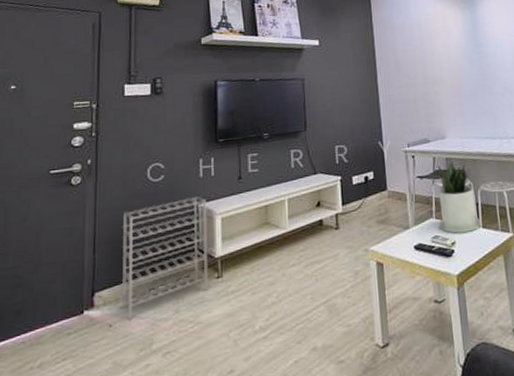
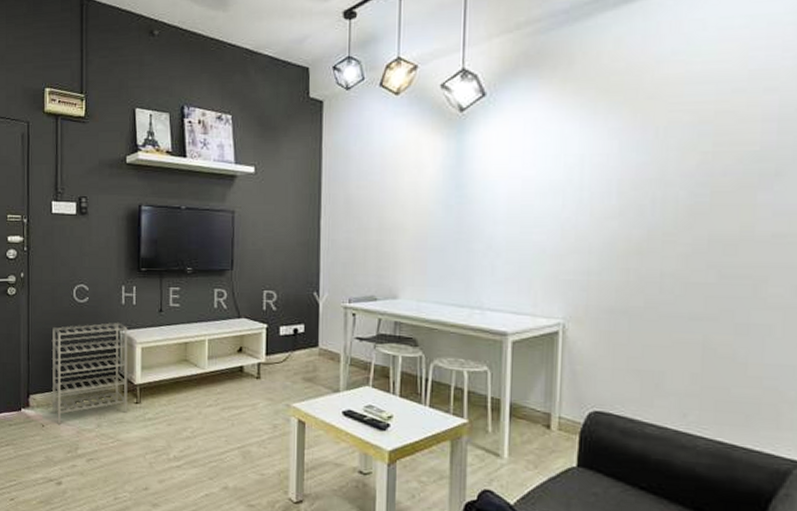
planter: present [437,161,482,233] -> none [374,325,429,409]

